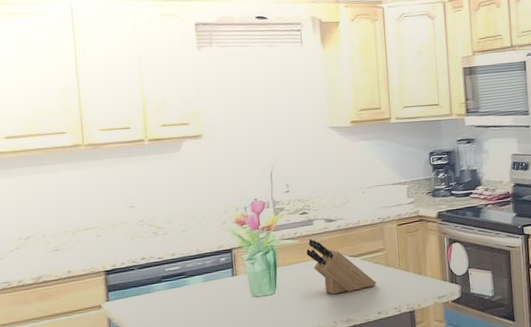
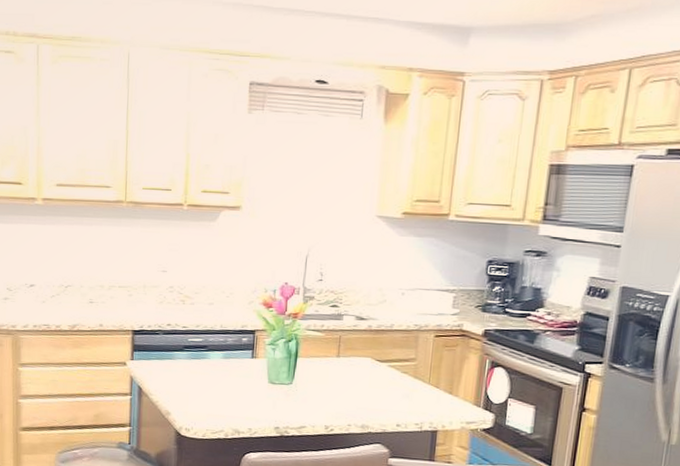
knife block: present [306,238,376,295] -> none [331,334,400,398]

